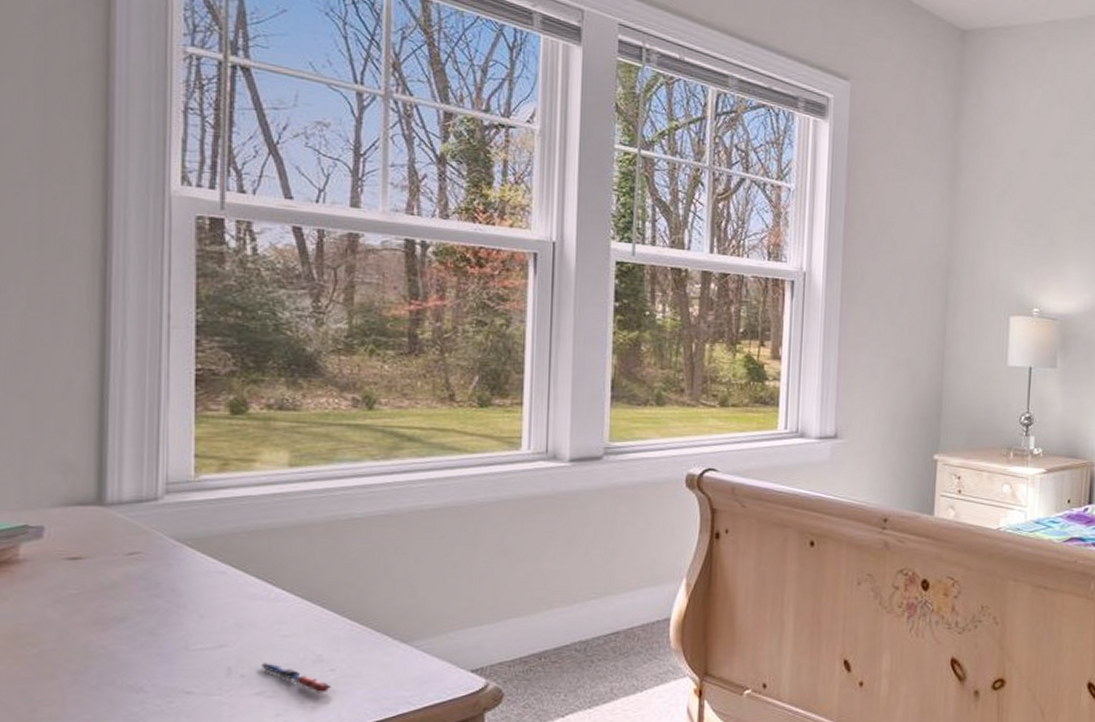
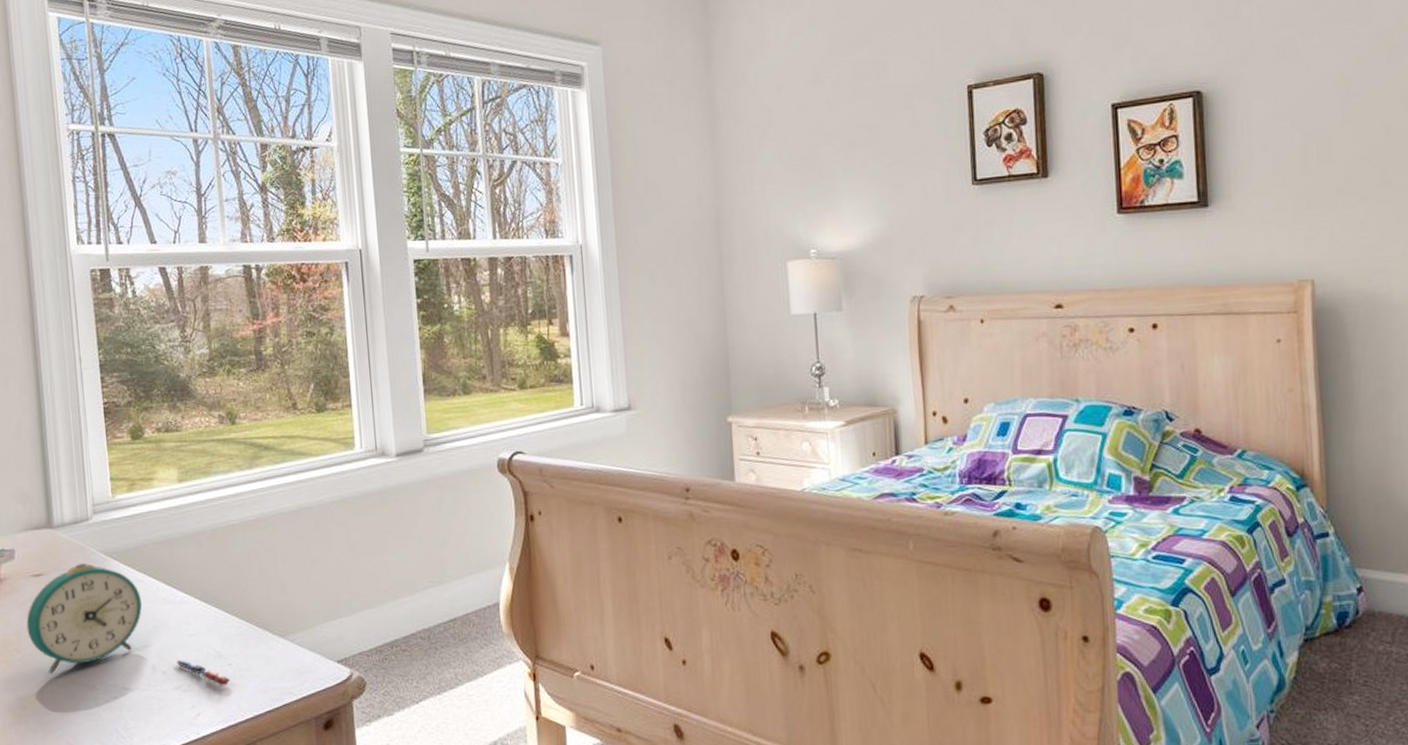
alarm clock: none [51,548,221,673] -> present [26,562,142,674]

